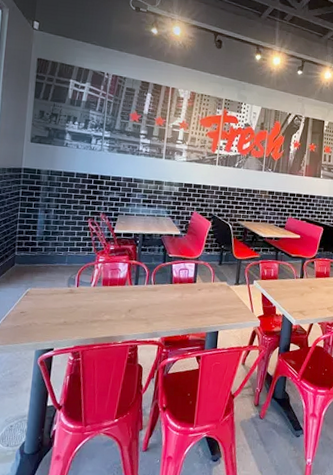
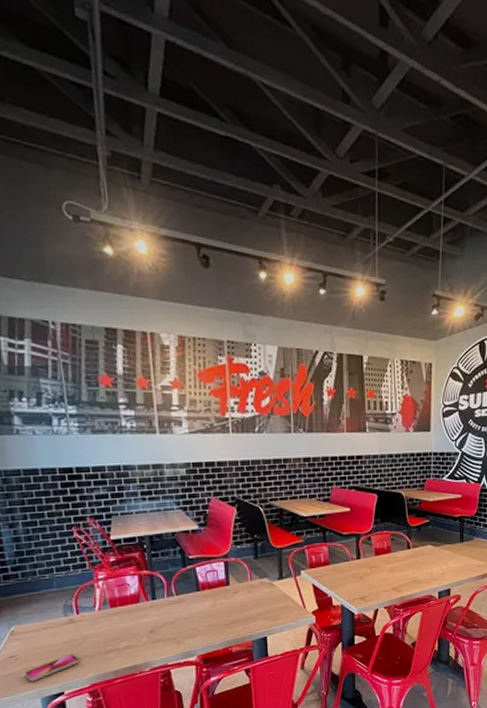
smartphone: none [28,318,71,335] -> present [24,654,80,682]

